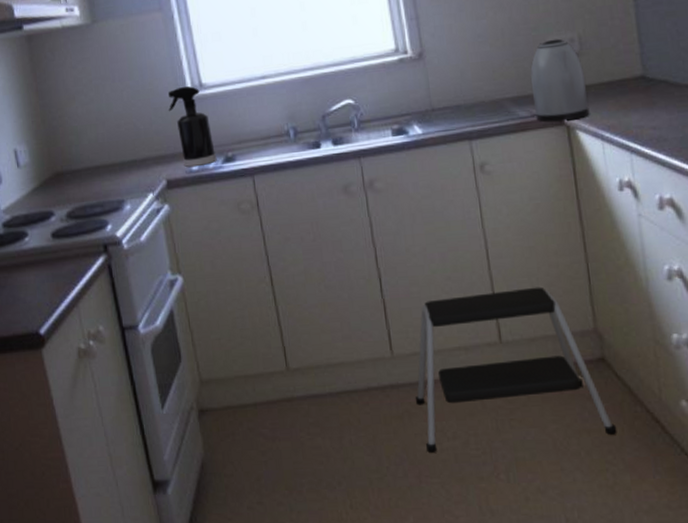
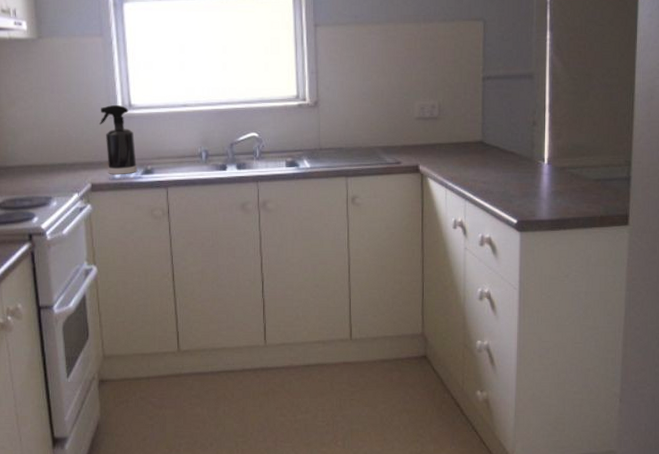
step stool: present [415,287,617,453] -> none [279,298,429,423]
kettle: present [530,38,590,123] -> none [398,104,440,170]

